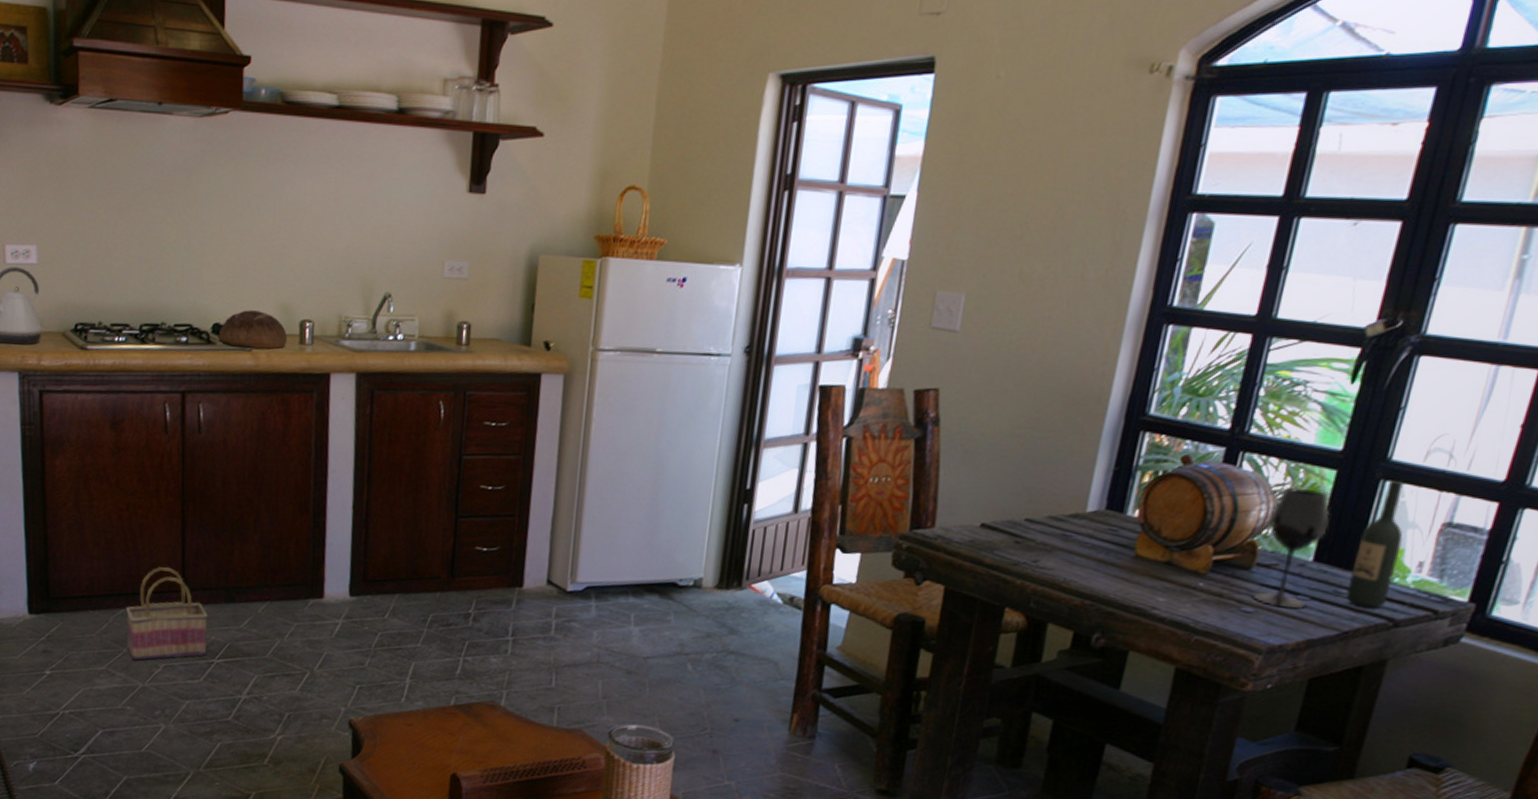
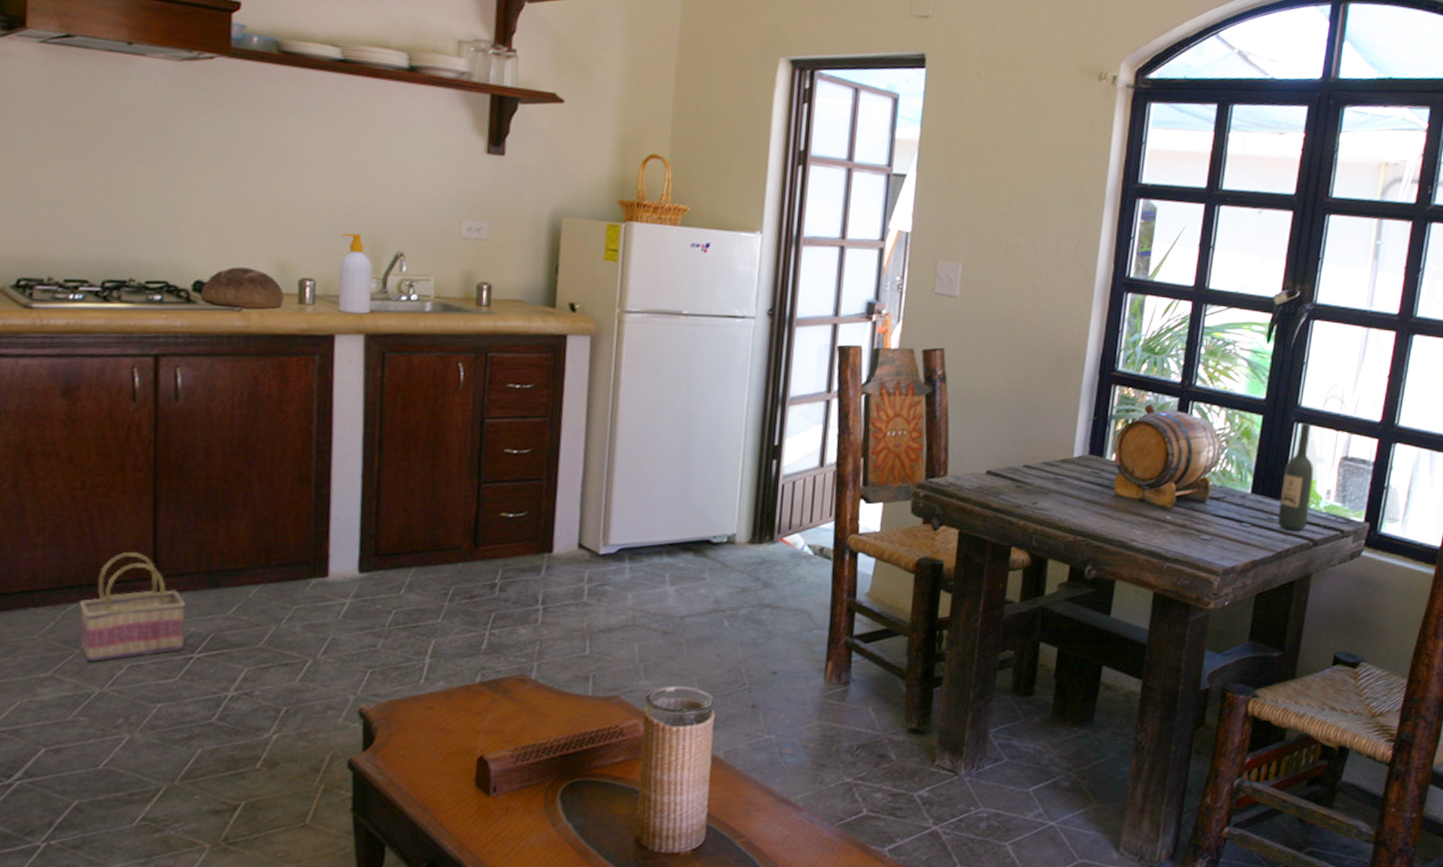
soap bottle: none [333,276,364,355] -> present [338,233,373,315]
wineglass: present [1252,486,1330,609] -> none [1208,430,1260,535]

